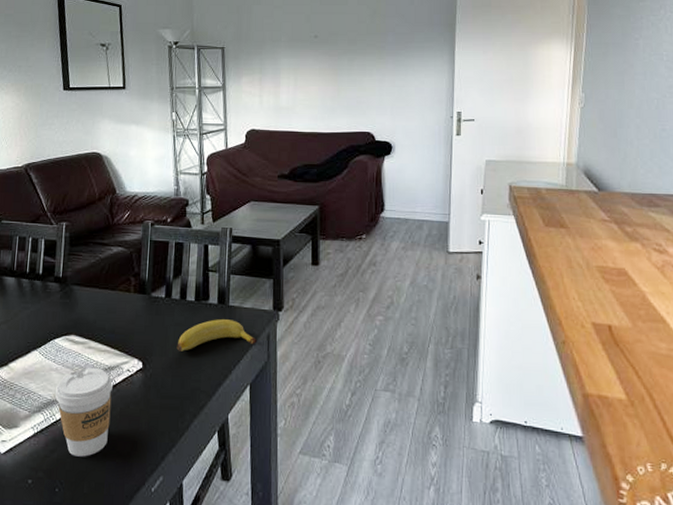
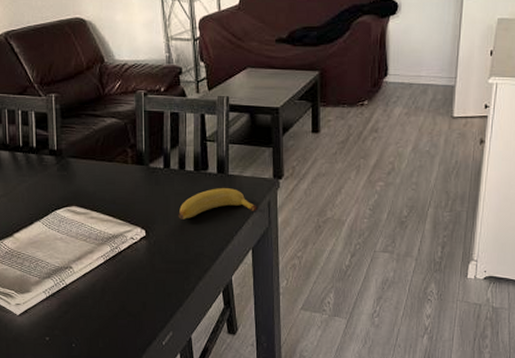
coffee cup: present [55,368,113,457] -> none [63,237,118,317]

